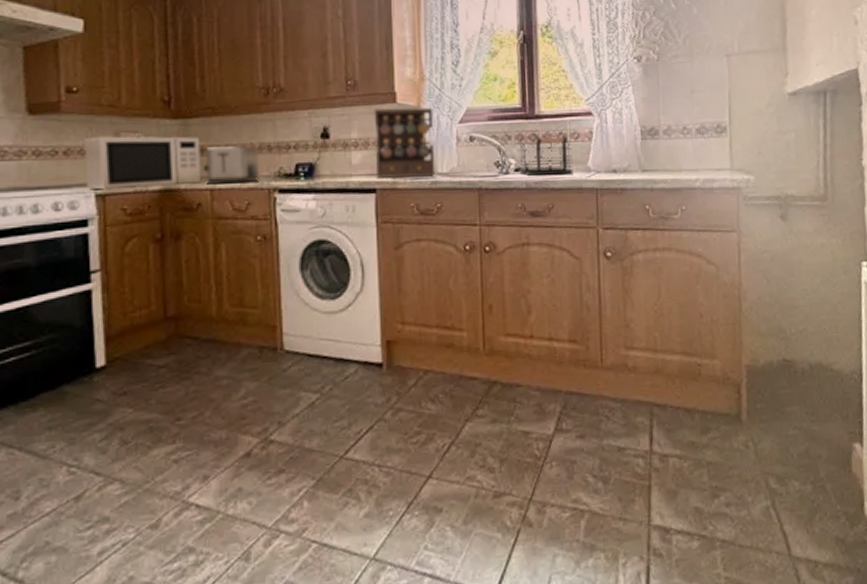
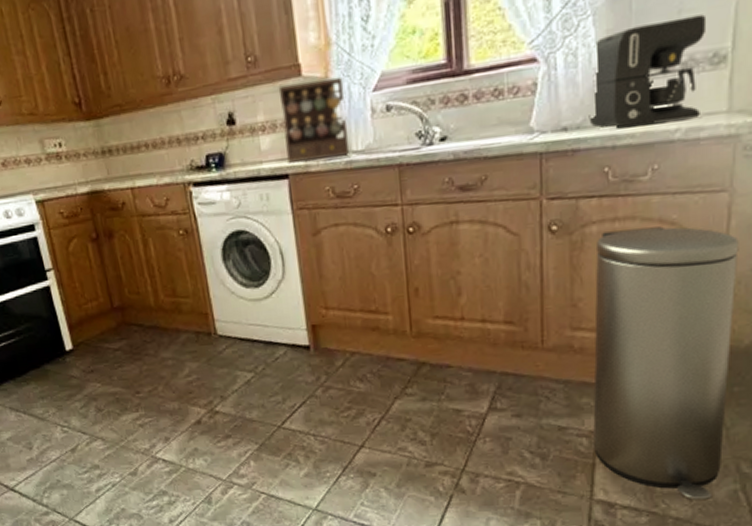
microwave: present [84,136,202,190] -> none [16,136,122,197]
toaster: present [203,146,259,184] -> none [120,140,173,183]
dish rack: present [518,137,573,176] -> none [443,93,512,145]
coffee maker: none [632,96,712,175] -> present [588,14,707,128]
pedal bin: none [642,258,754,521] -> present [593,226,739,501]

